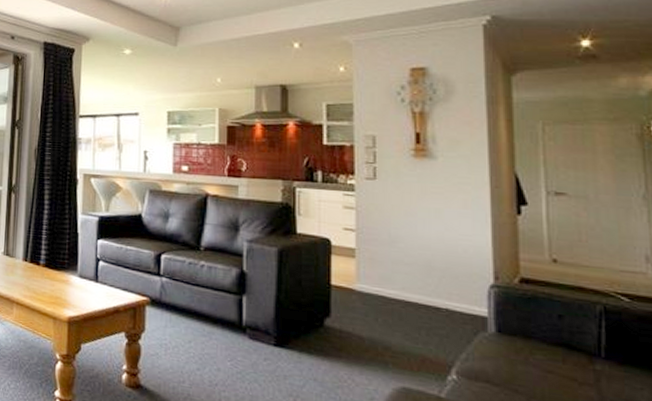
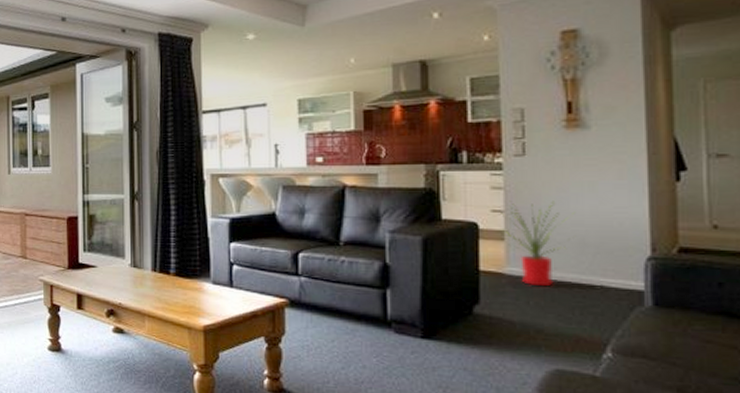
house plant: none [352,220,423,305] -> present [501,201,576,286]

